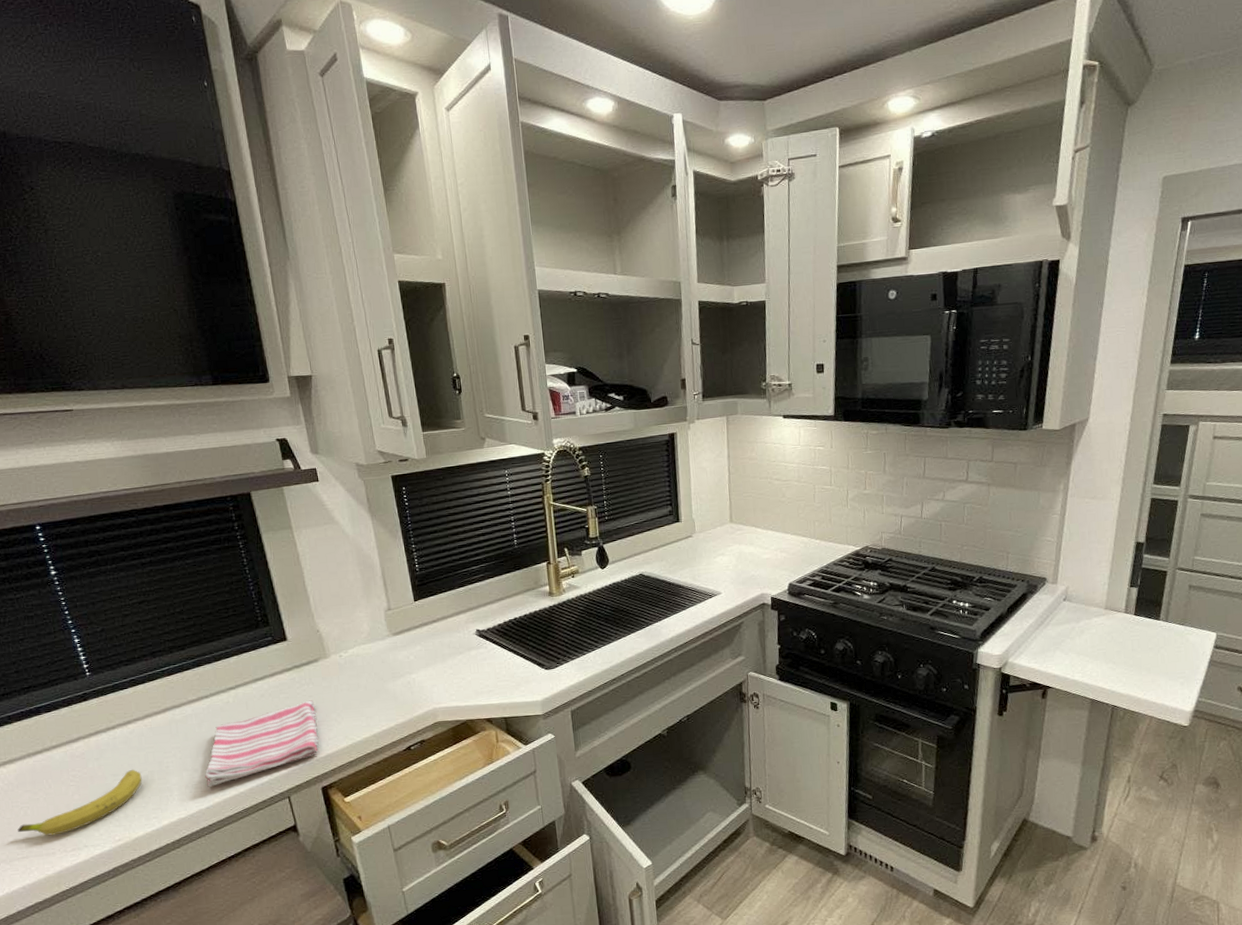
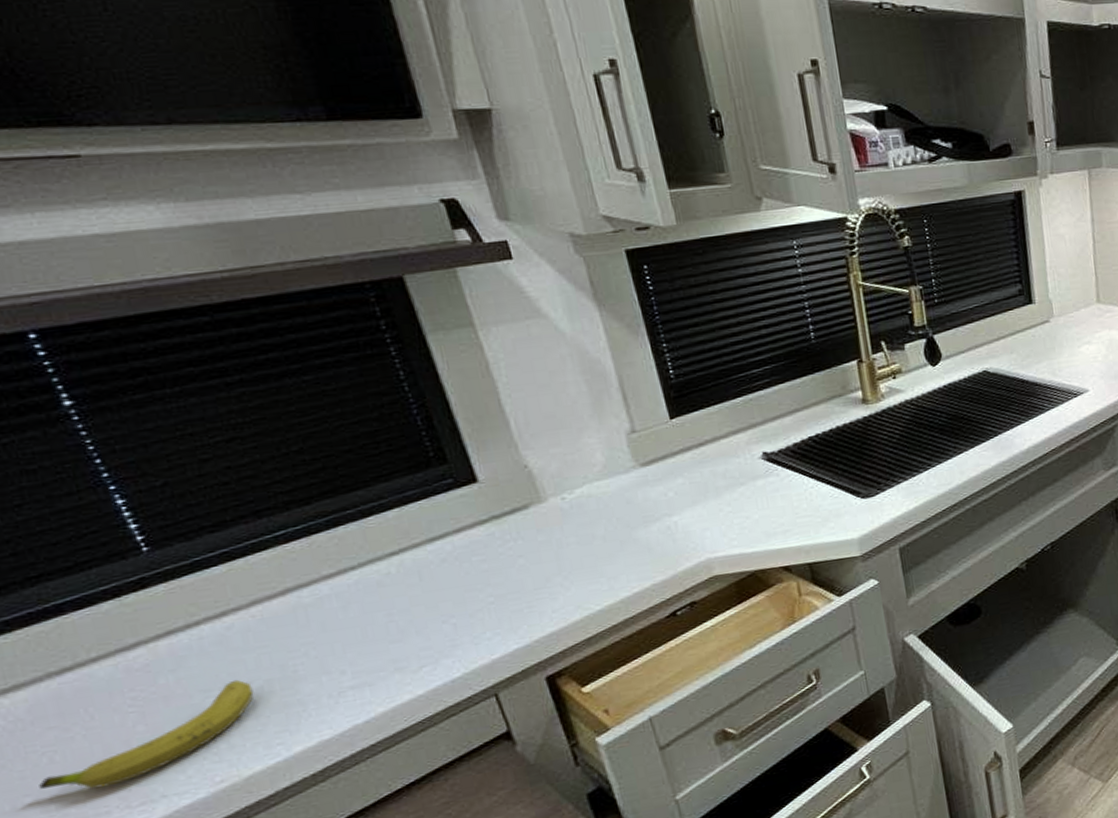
dish towel: present [205,700,319,787] -> none [358,560,538,693]

